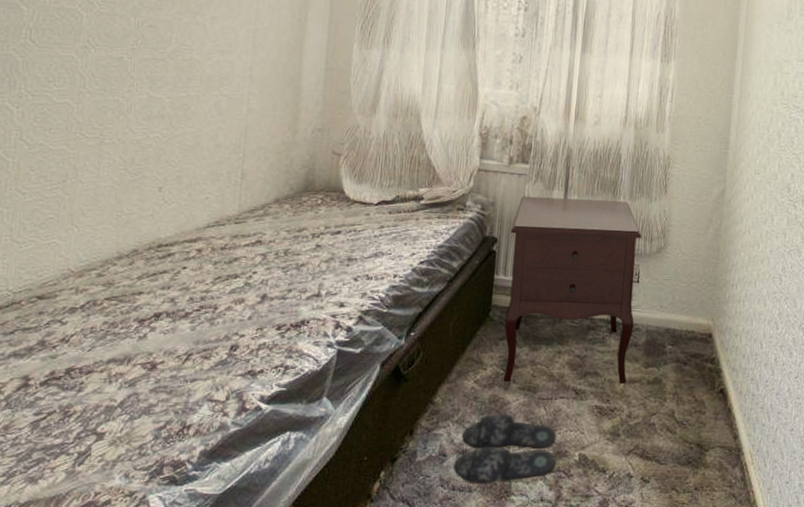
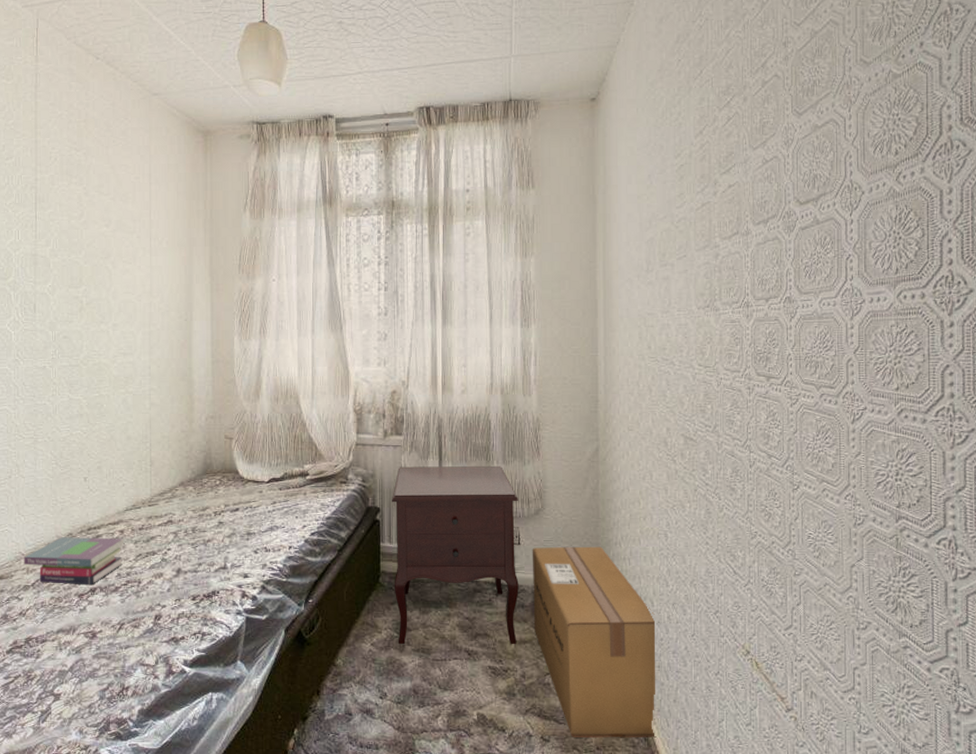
books: none [72,253,201,309] -> present [23,537,124,584]
slippers: present [454,413,556,485] -> none [361,674,456,742]
box: none [645,286,763,479] -> present [532,546,657,738]

